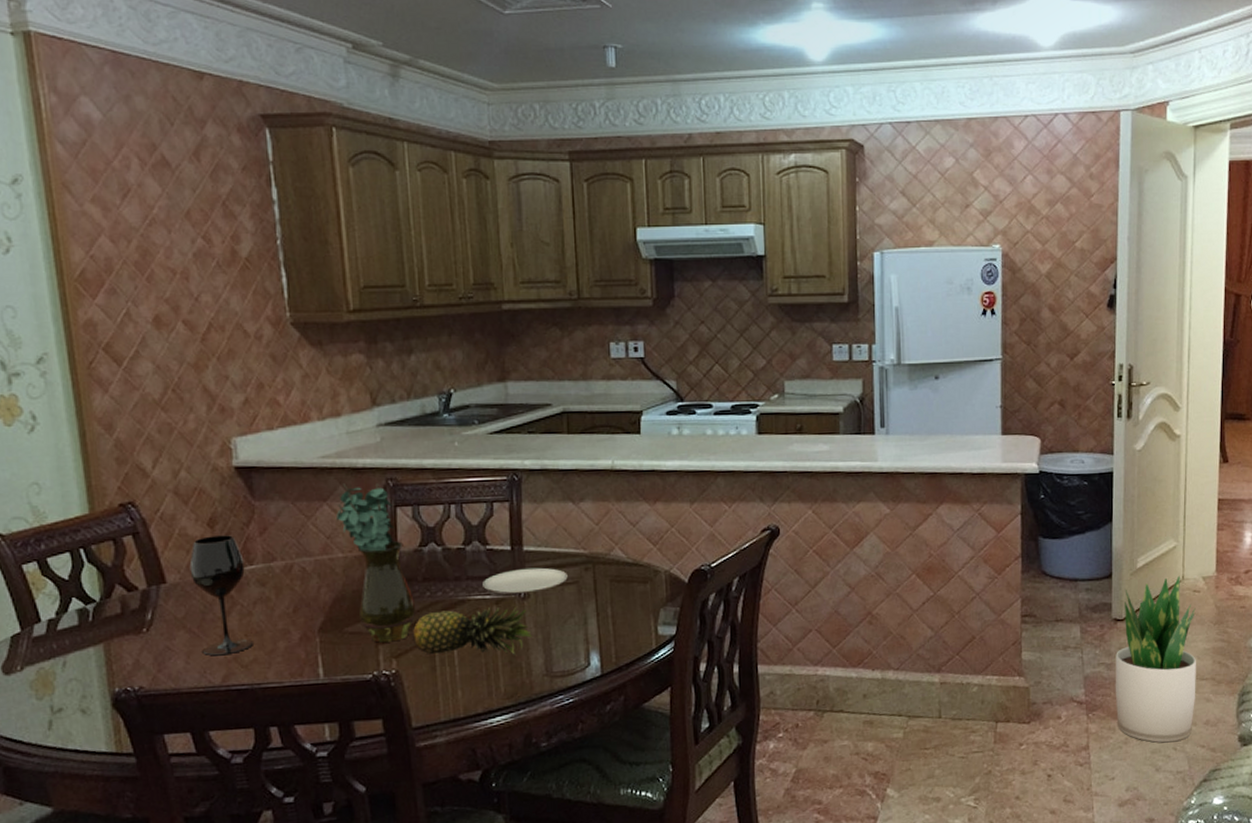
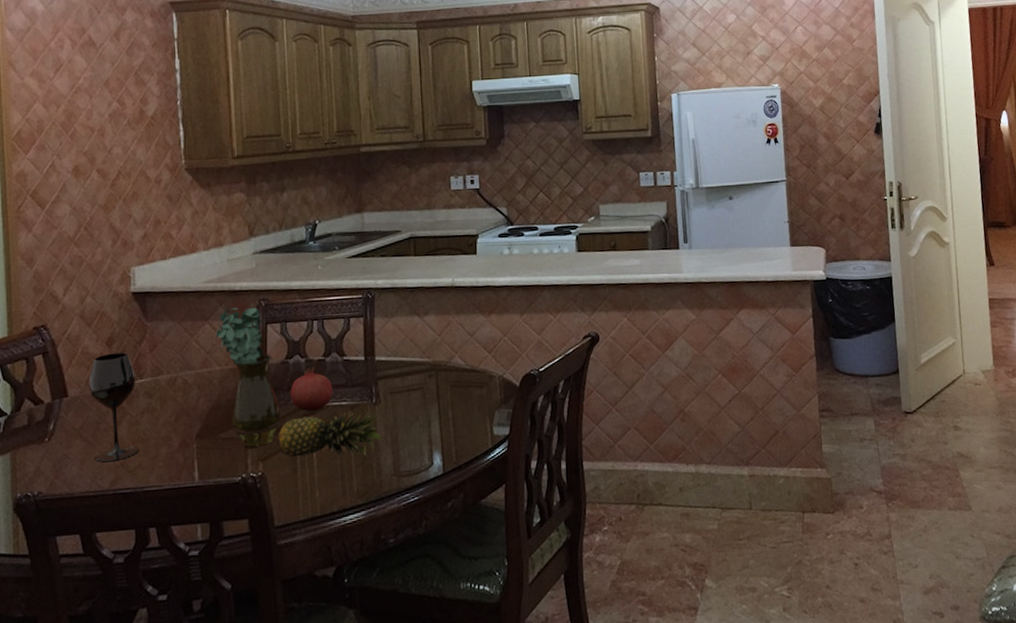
fruit: none [425,555,476,605] -> present [290,366,333,411]
plate: present [483,567,568,594] -> none [340,375,414,401]
planter: present [1115,575,1196,743] -> none [908,369,987,531]

